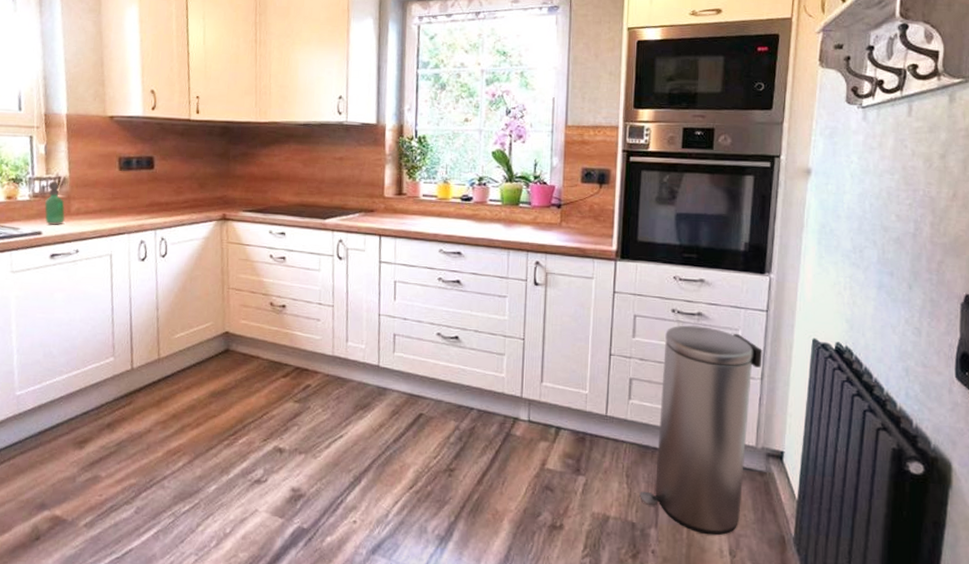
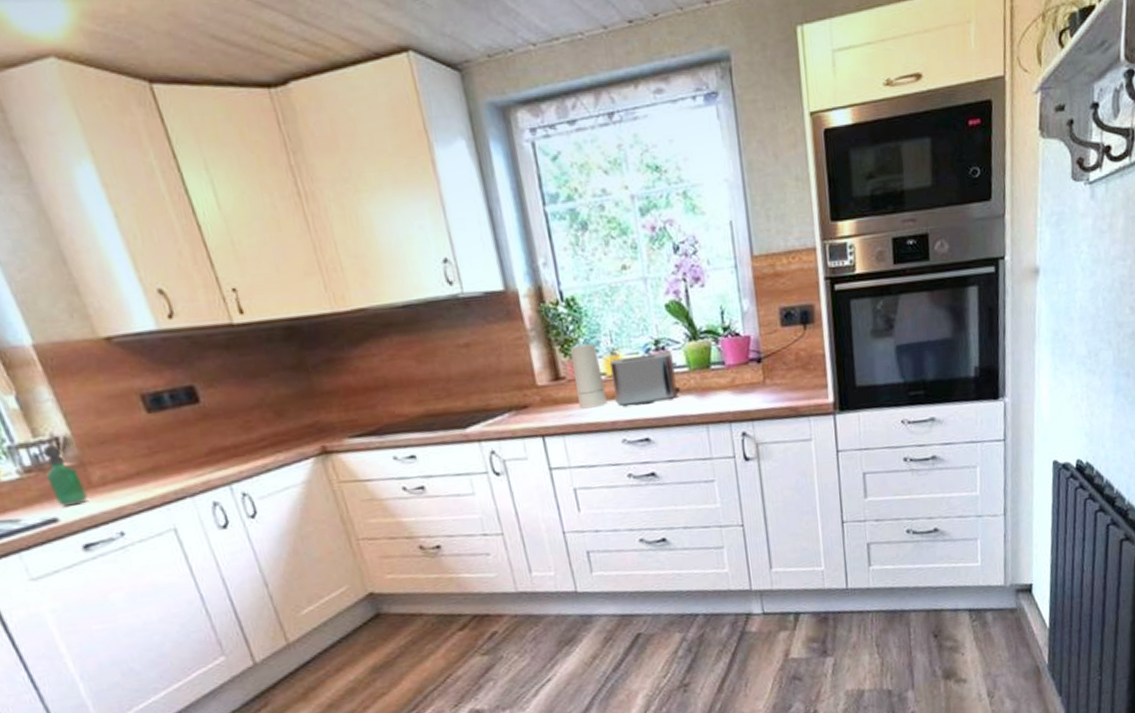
canister: none [412,172,435,221] -> present [570,344,607,409]
toaster: none [440,186,494,225] -> present [609,352,681,407]
pedal bin: present [639,325,763,535] -> none [892,470,1004,684]

